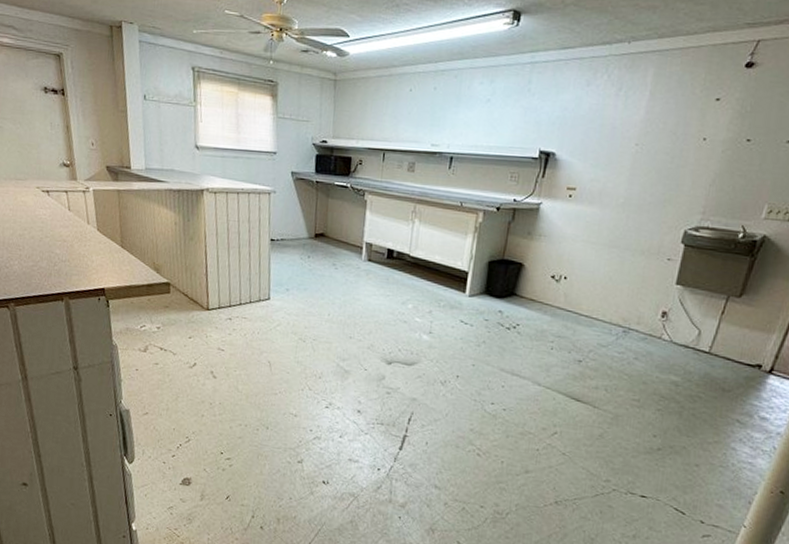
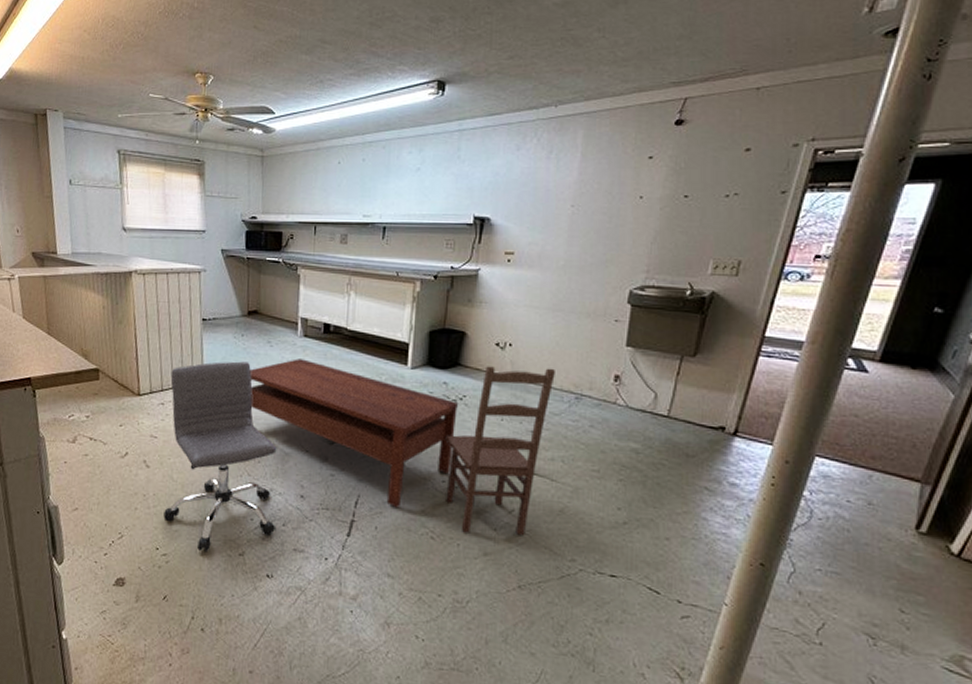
chair: none [228,281,337,458] -> present [163,361,277,551]
coffee table: none [313,282,511,426] -> present [249,359,458,508]
chair: none [493,297,606,457] -> present [445,366,555,536]

